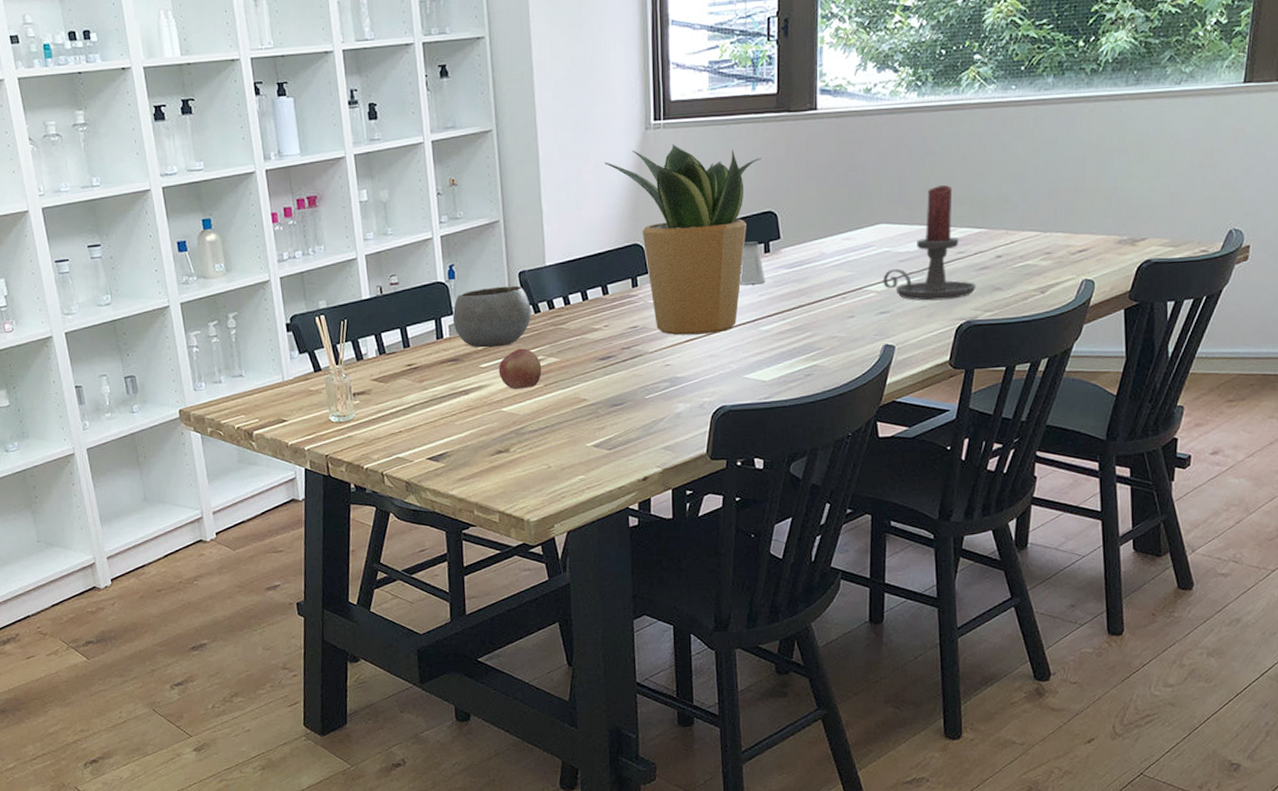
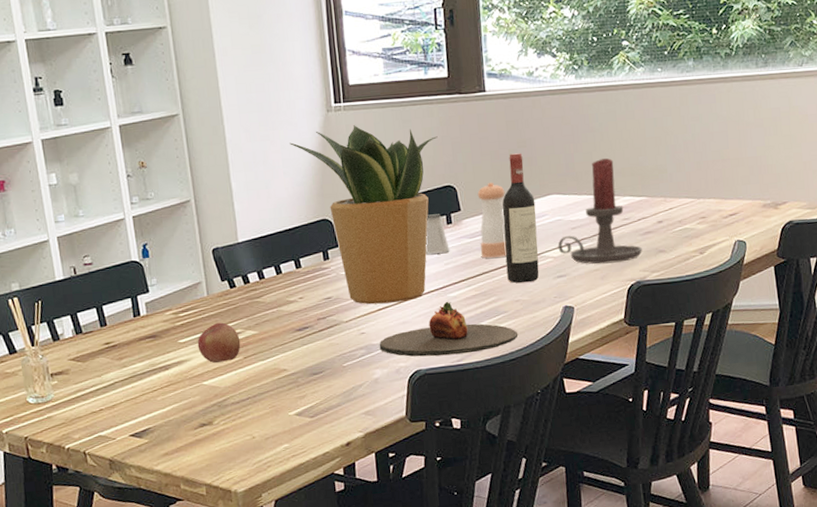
bowl: present [452,285,531,348] -> none [148,262,227,324]
plate: none [684,335,832,393] -> present [379,301,518,357]
pepper shaker: none [798,208,830,291] -> present [477,182,506,258]
wine bottle: none [824,177,862,319] -> present [502,153,539,283]

